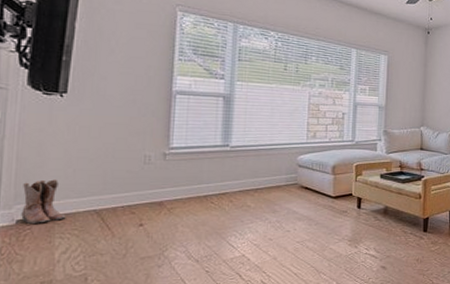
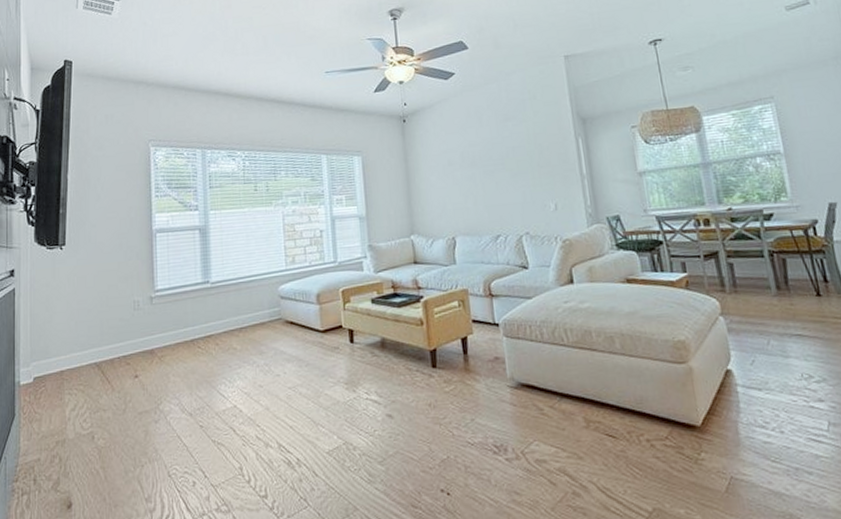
boots: present [21,179,66,224] -> none [37,333,72,381]

